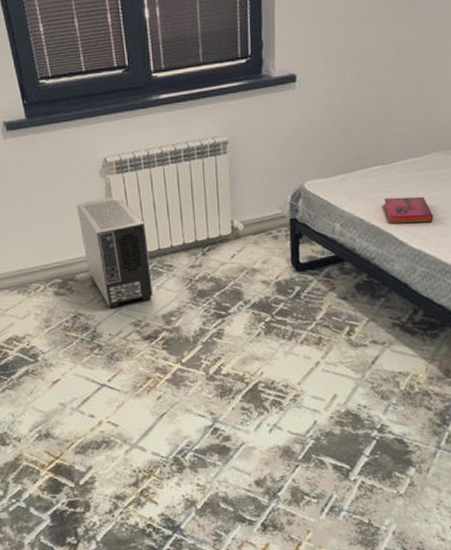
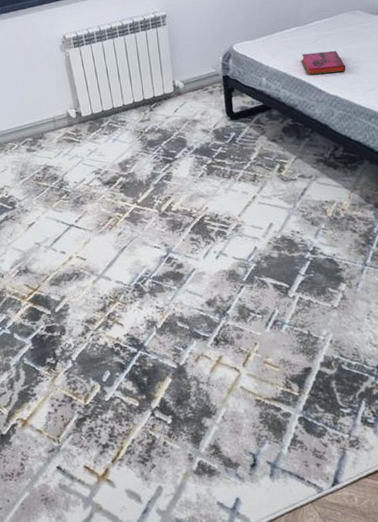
air purifier: present [76,196,154,308] -> none [42,66,111,160]

